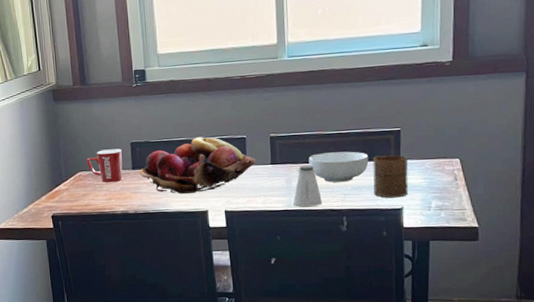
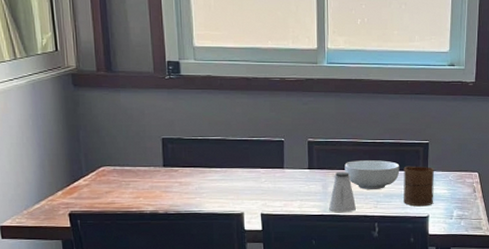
mug: present [86,148,123,183] -> none [111,144,153,179]
fruit basket: present [140,137,256,194] -> none [171,137,294,195]

